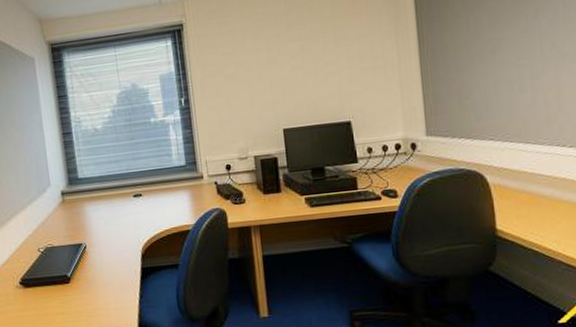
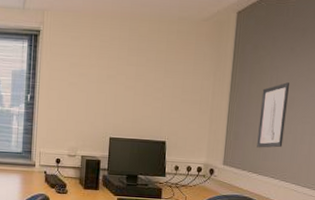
wall art: none [459,22,497,108] -> present [257,82,289,148]

